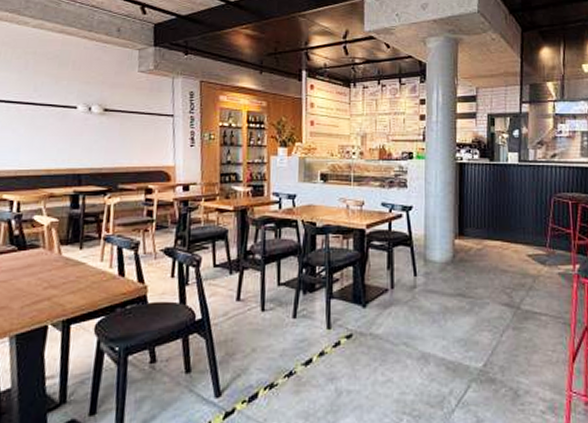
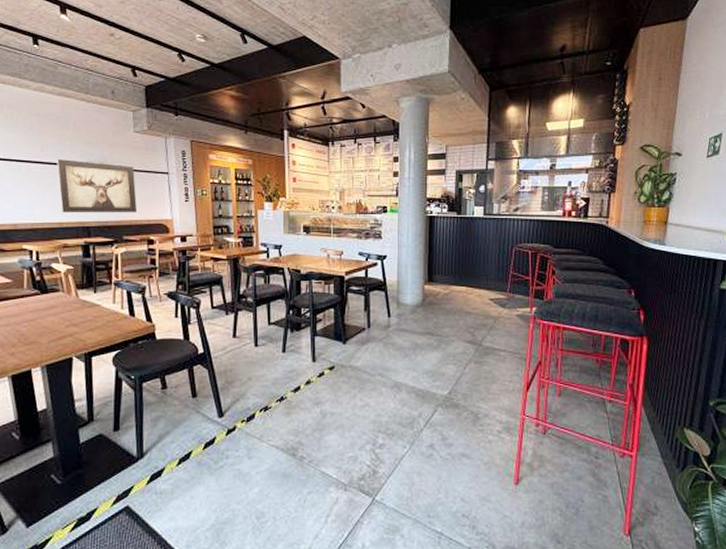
wall art: none [50,100,137,159] -> present [57,159,137,213]

